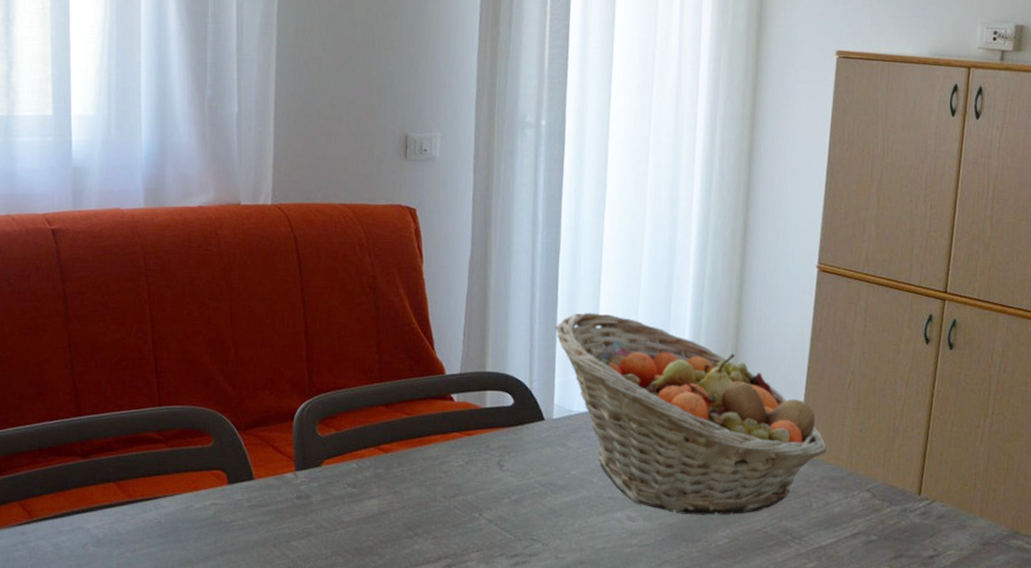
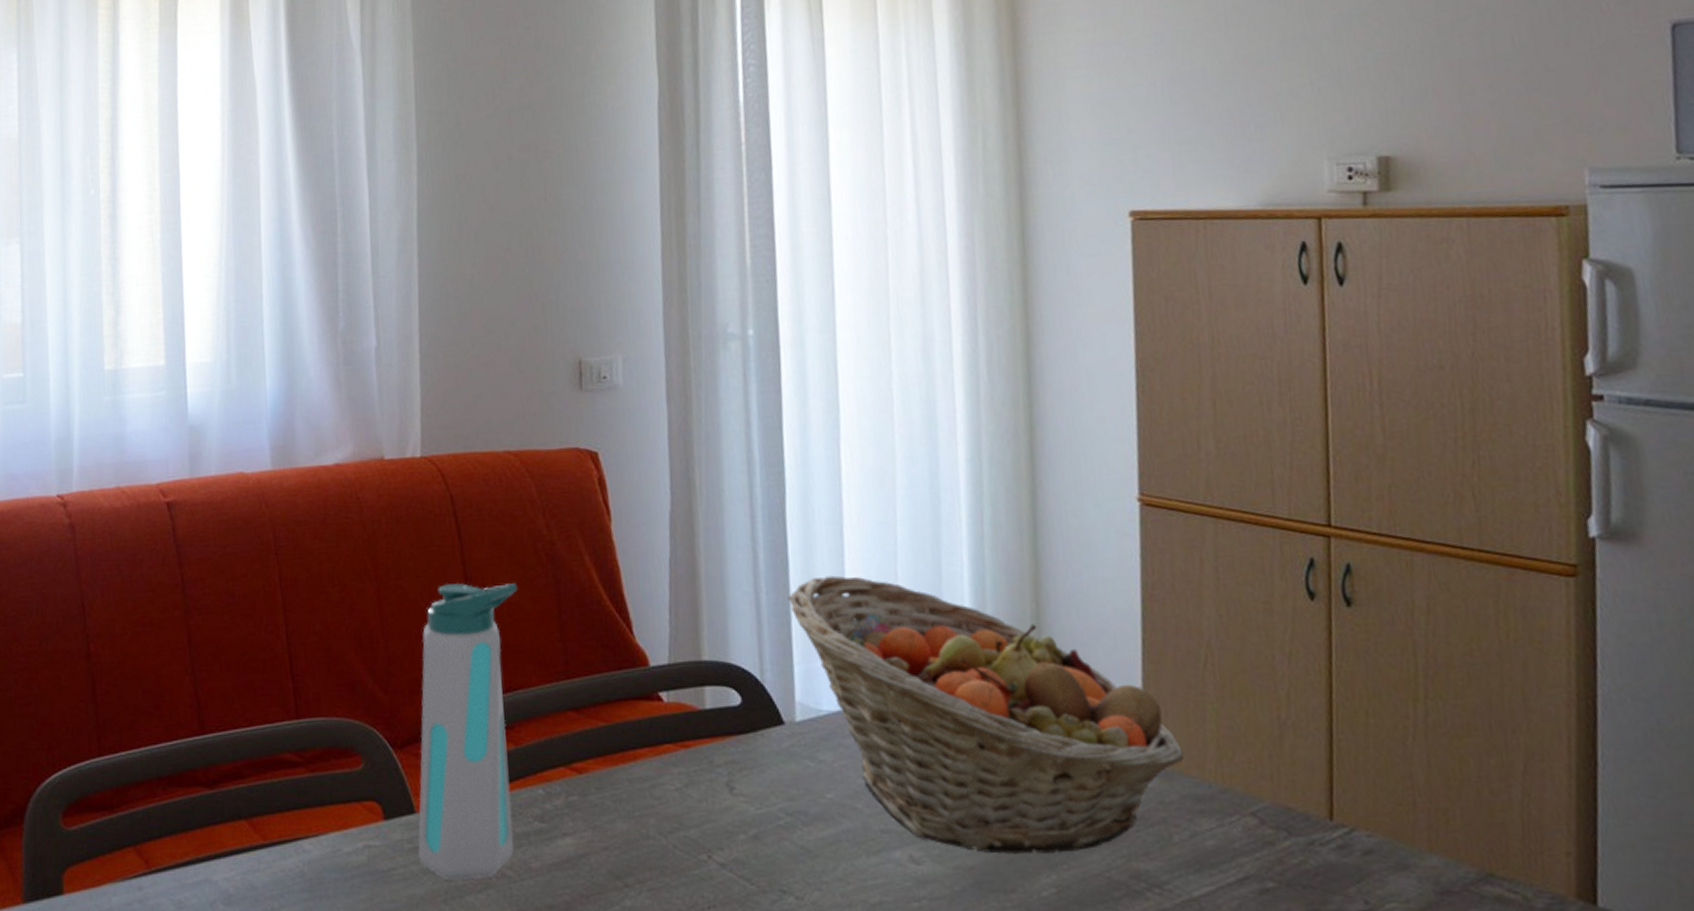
water bottle: none [255,306,345,530] -> present [418,583,517,881]

